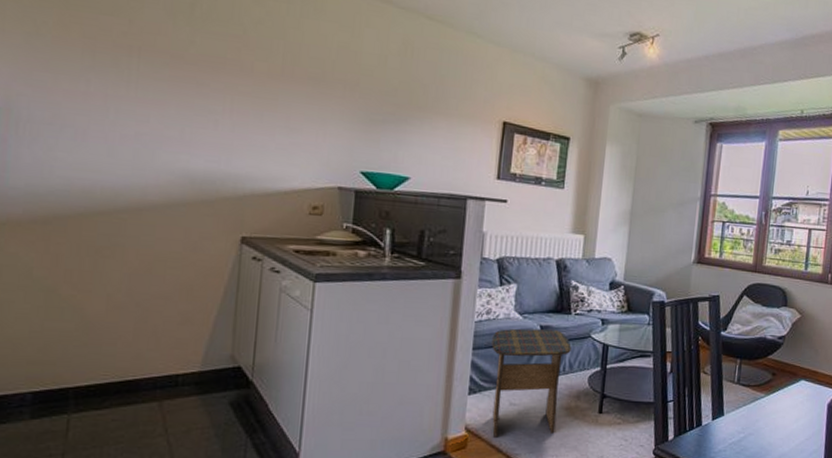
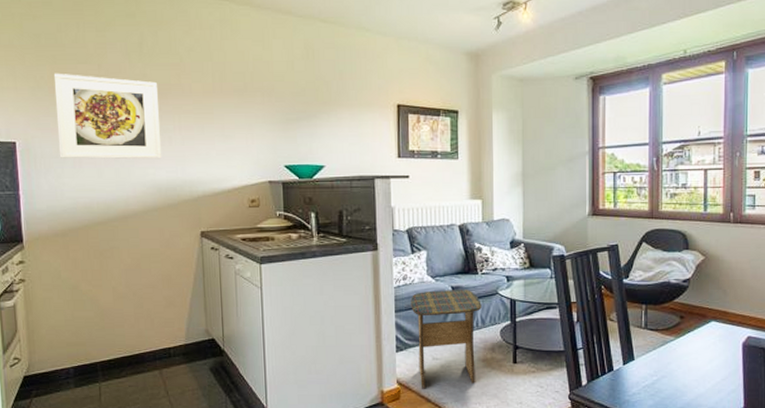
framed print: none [54,20,208,145] -> present [53,73,161,159]

